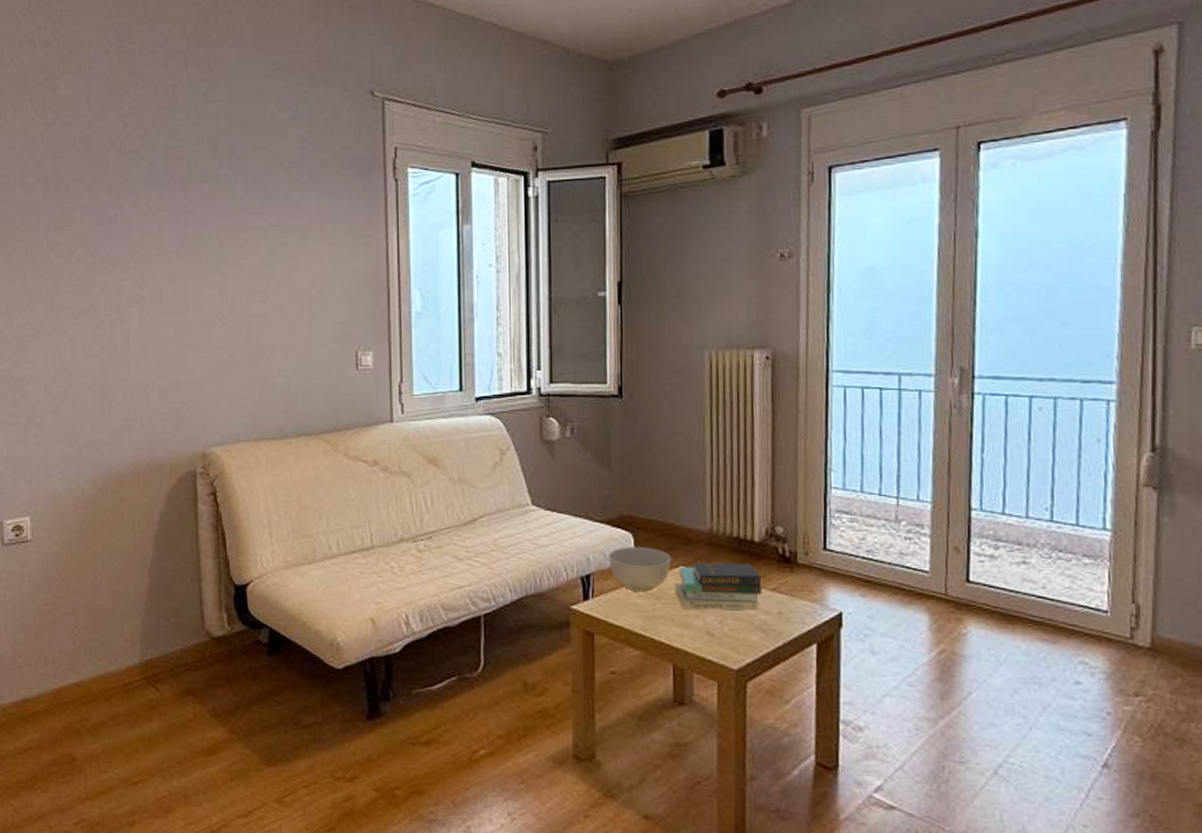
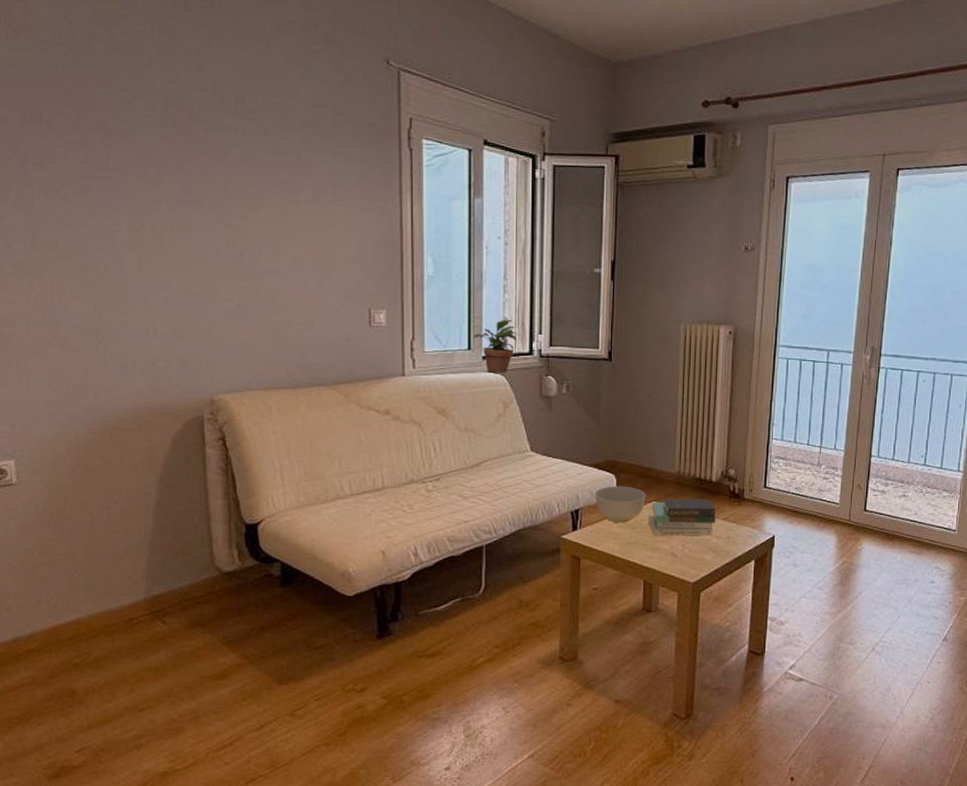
potted plant: none [464,354,512,416] -> present [473,319,516,373]

